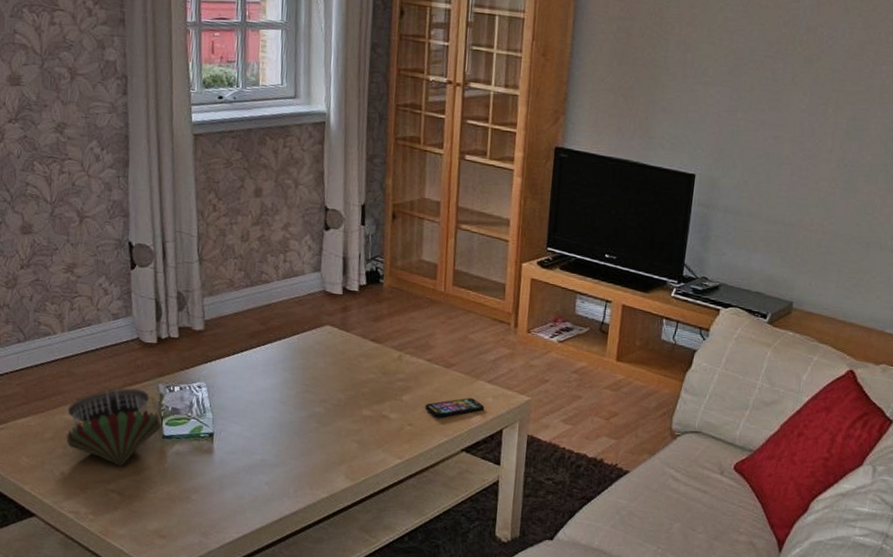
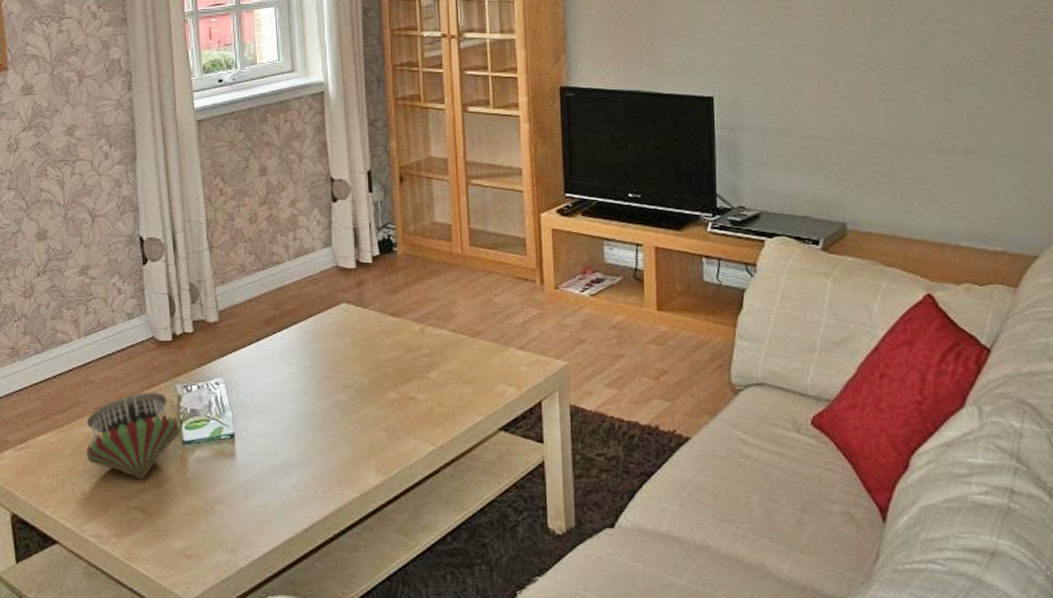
smartphone: present [425,398,485,417] -> none [454,369,519,393]

